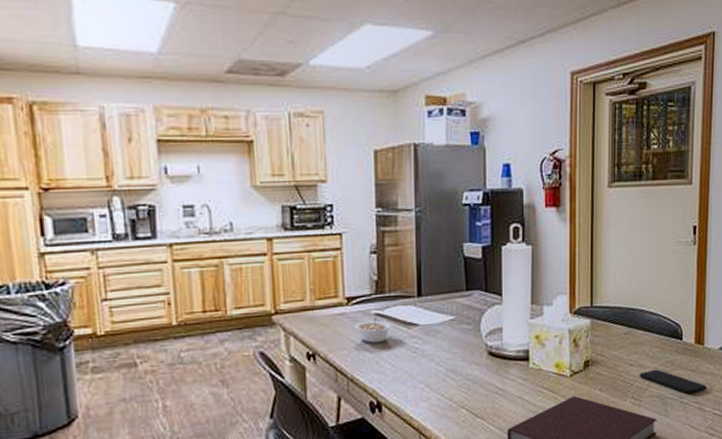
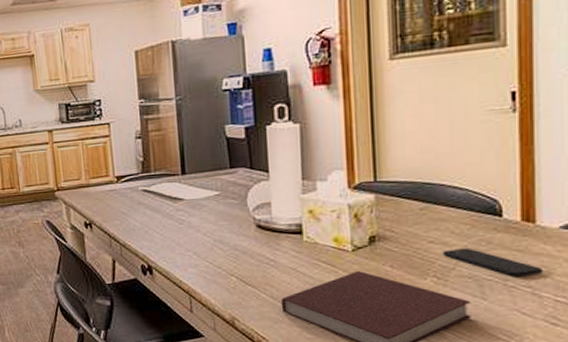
legume: present [354,317,392,344] -> none [124,193,159,215]

